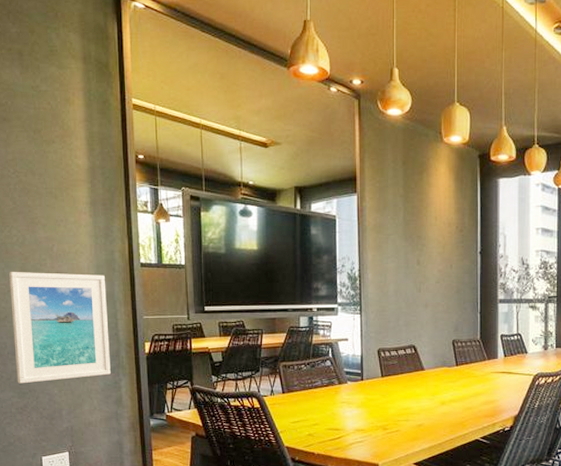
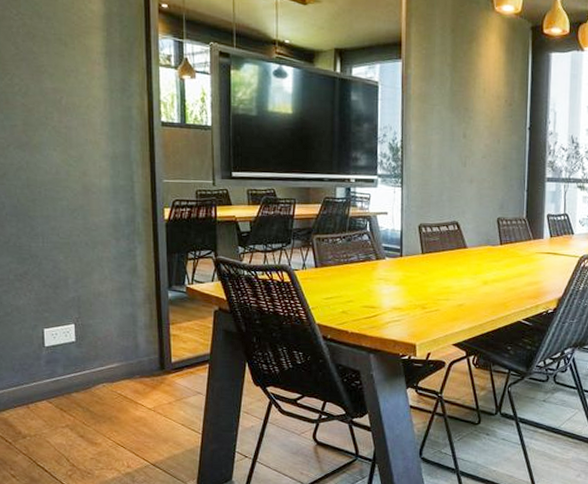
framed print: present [9,272,111,384] -> none [9,124,125,248]

